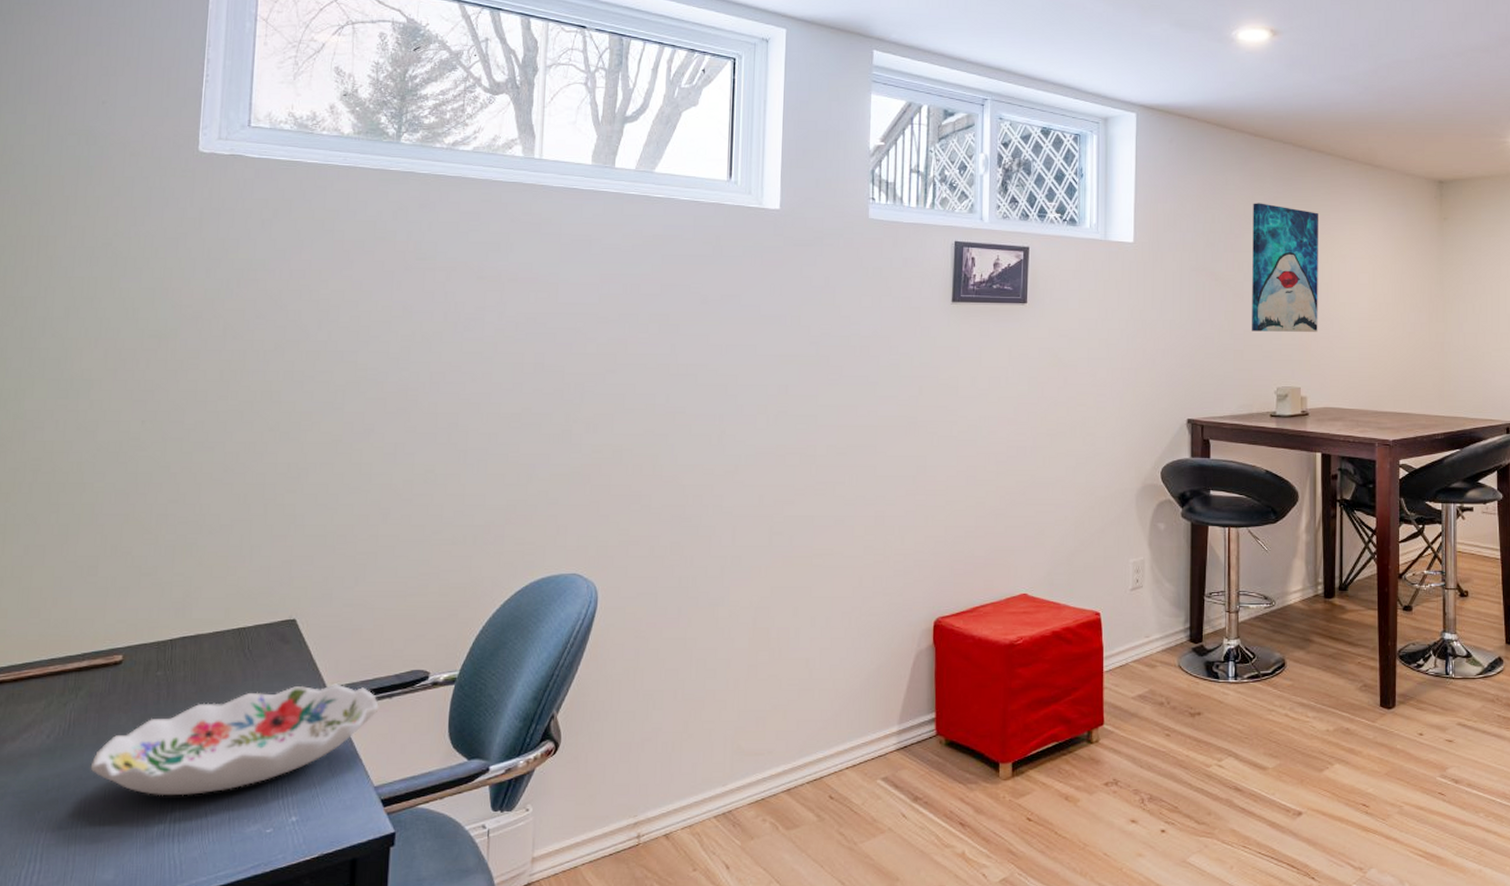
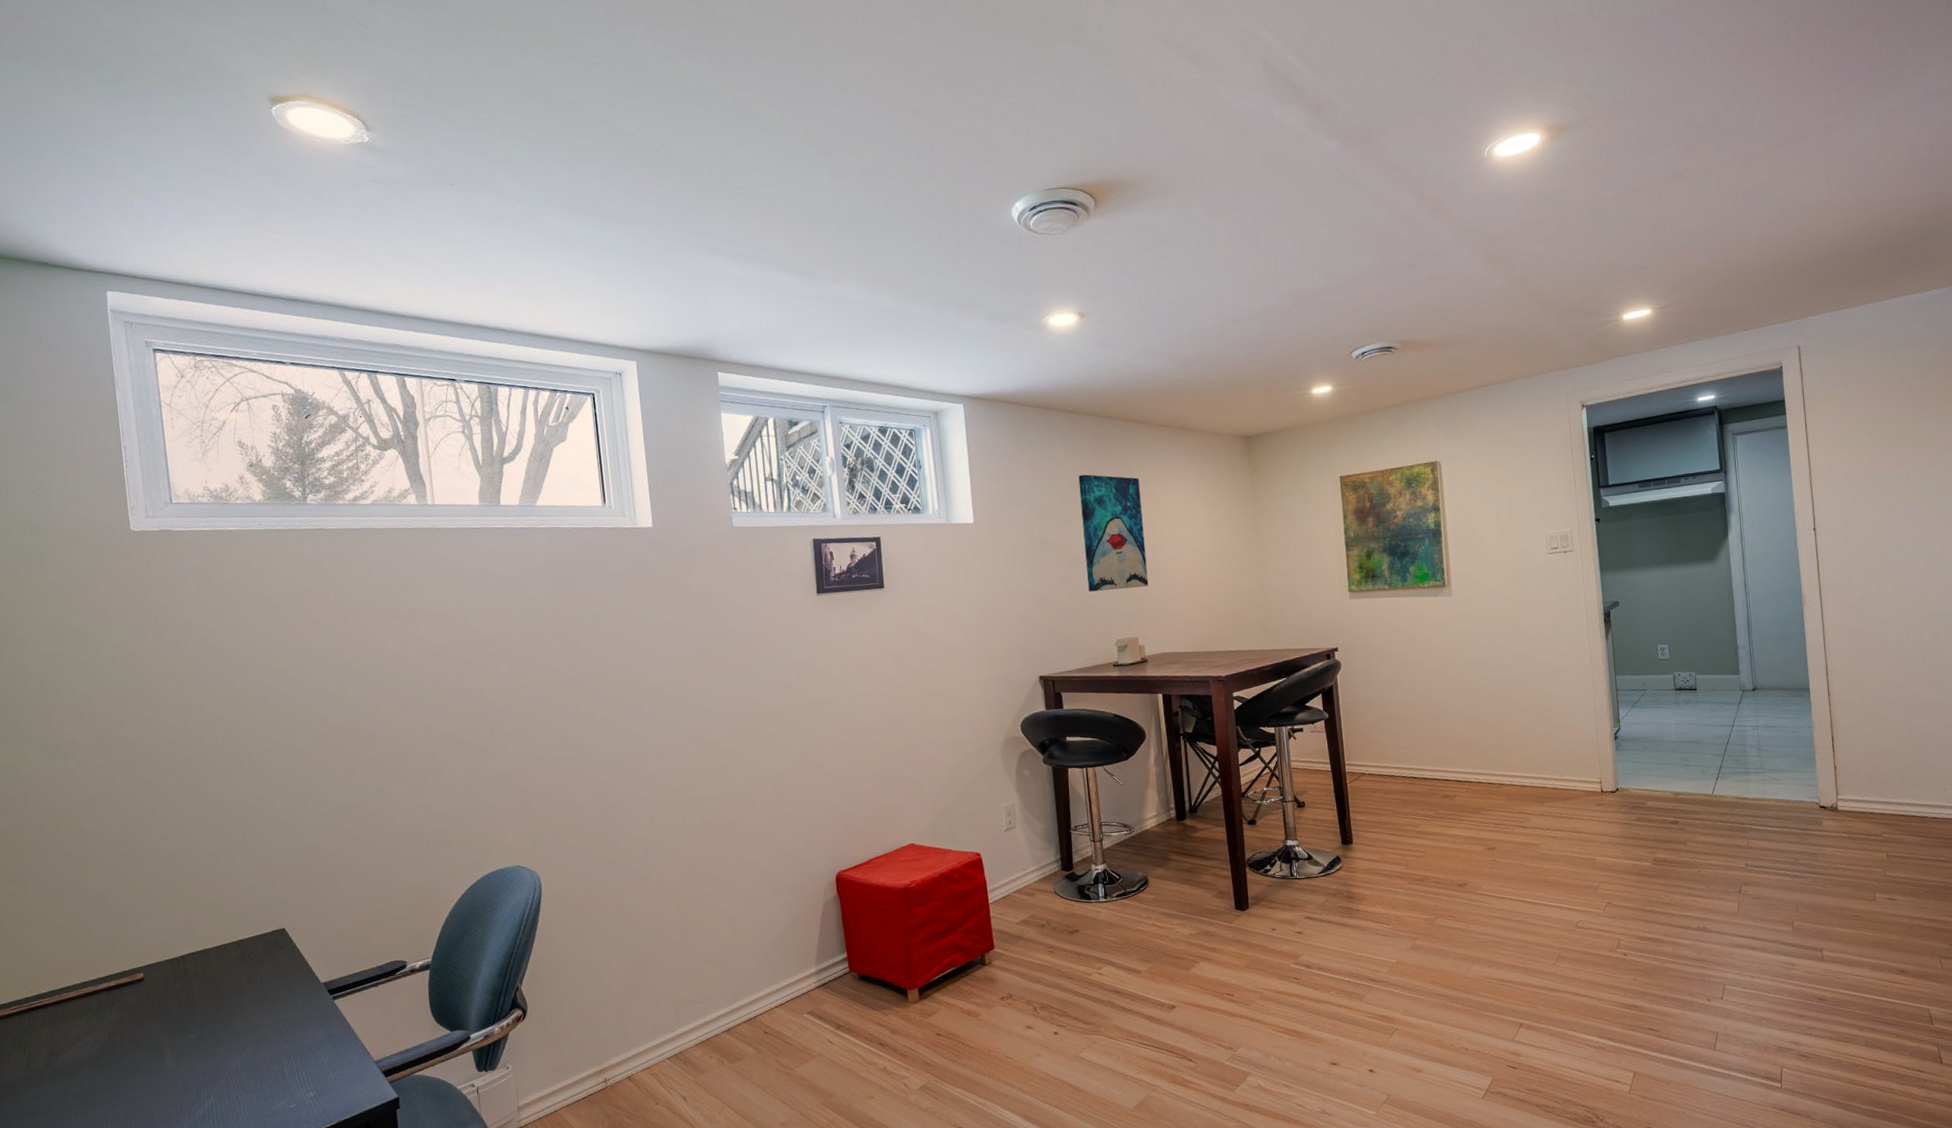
decorative bowl: present [90,683,379,796] -> none [133,979,368,1087]

